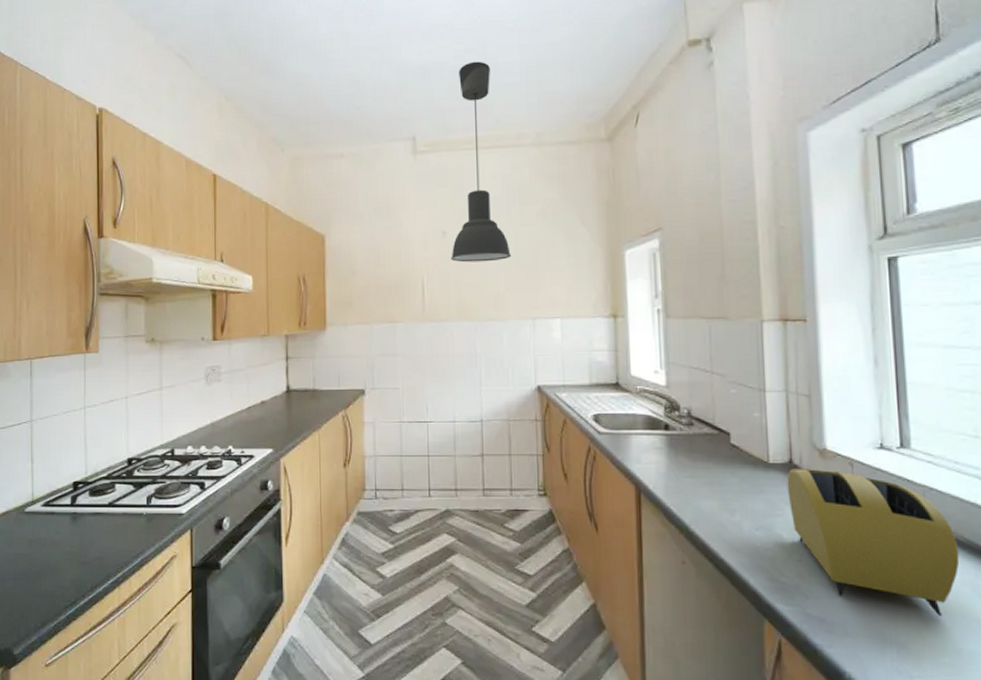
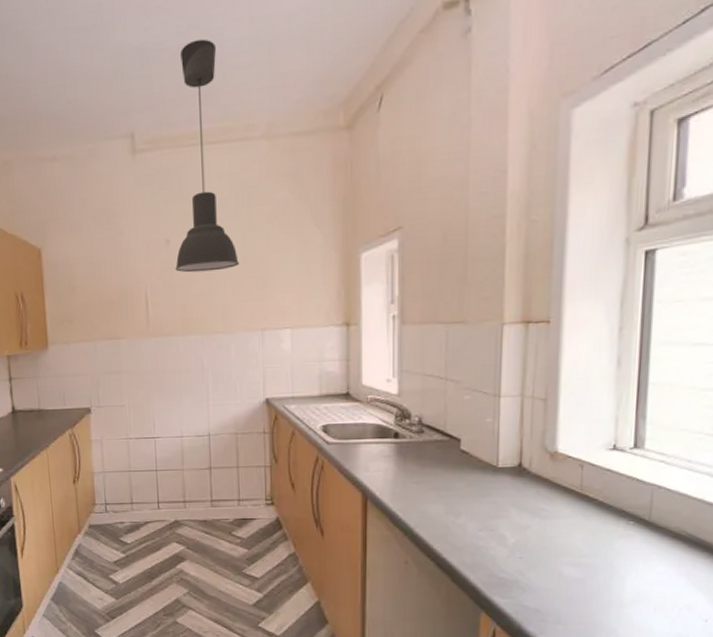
toaster: present [787,469,960,617] -> none [514,471,680,605]

